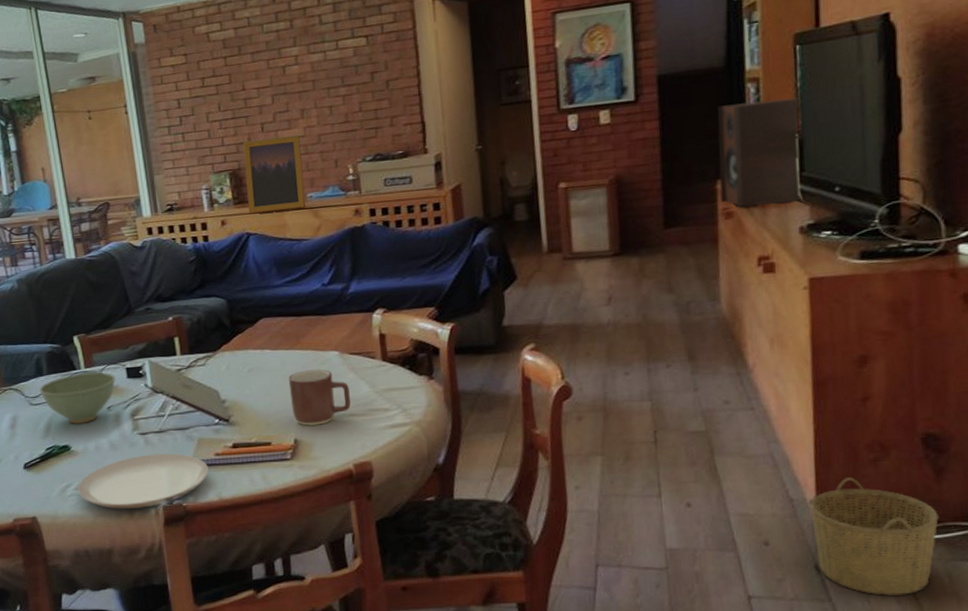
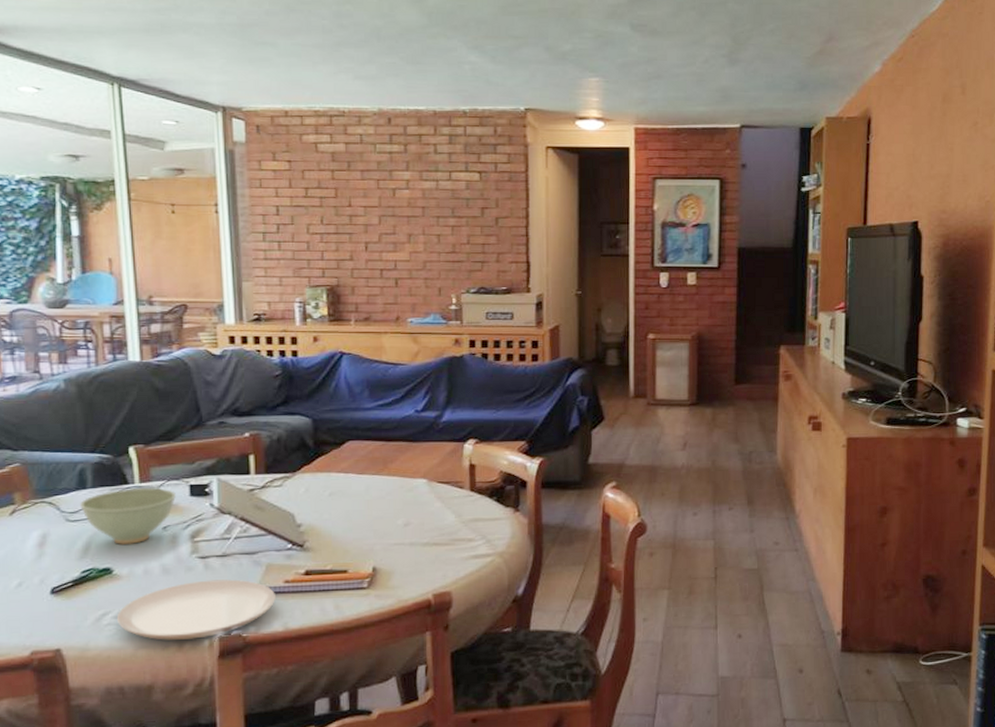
picture frame: present [242,134,305,214] -> none [344,258,406,333]
mug: present [288,369,352,426] -> none [371,496,436,554]
speaker: present [717,98,803,207] -> none [782,281,849,372]
basket: present [810,477,939,596] -> none [837,612,932,715]

